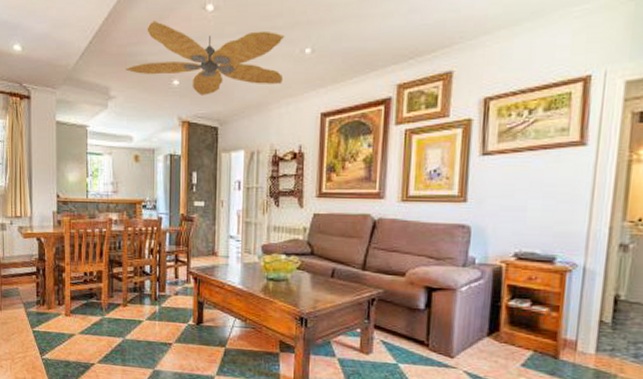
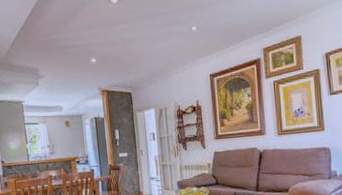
ceiling fan: present [124,21,285,95] -> none [49,13,178,69]

